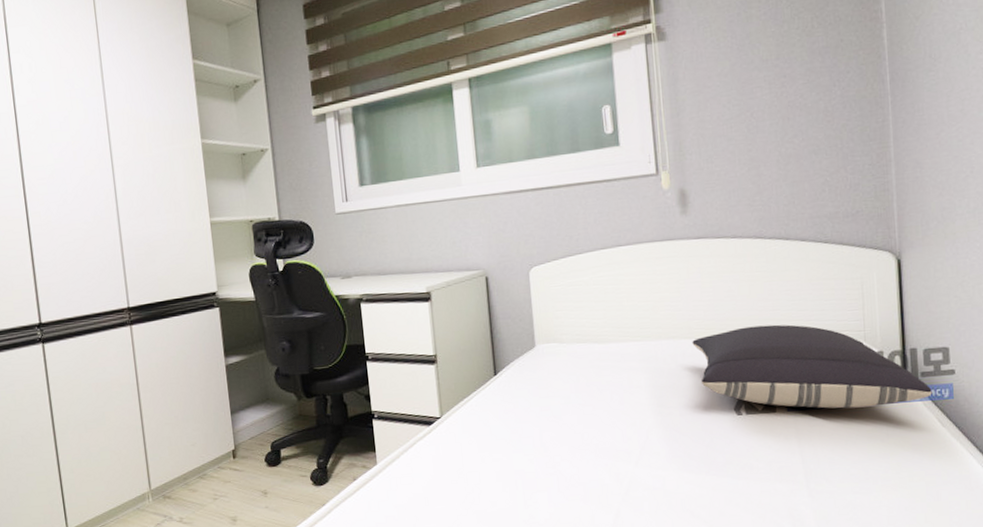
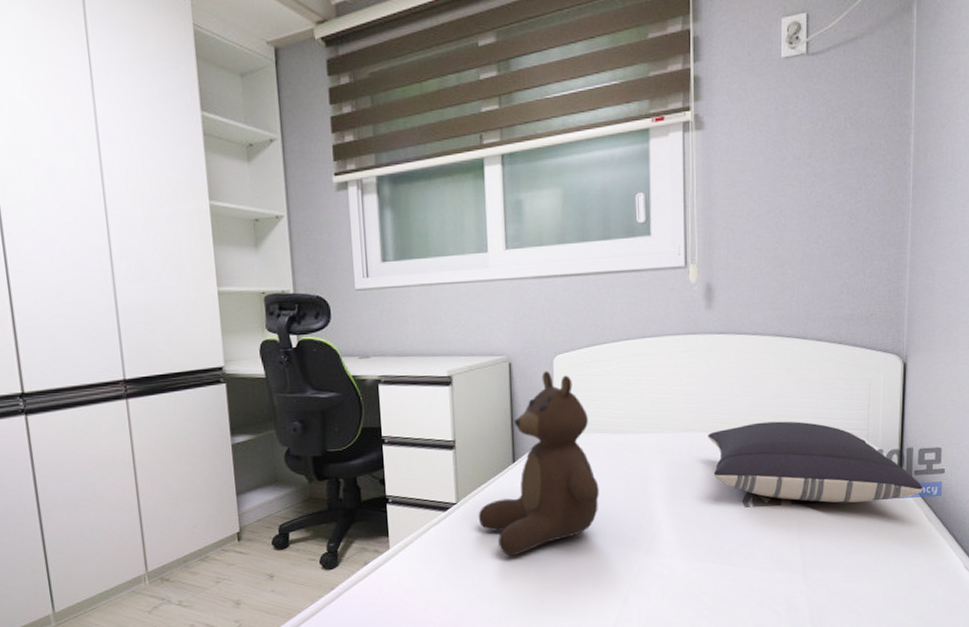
teddy bear: none [462,283,583,470] -> present [478,371,599,556]

